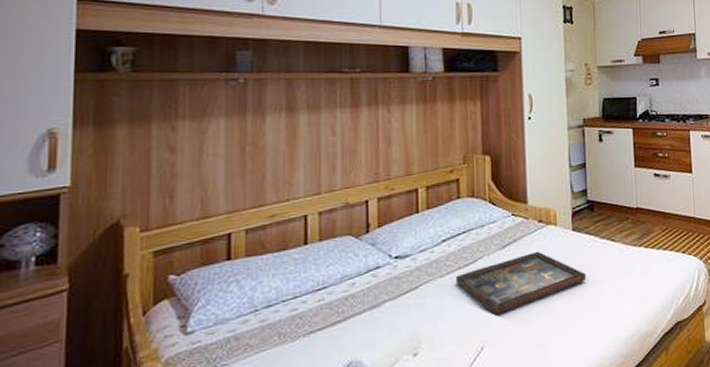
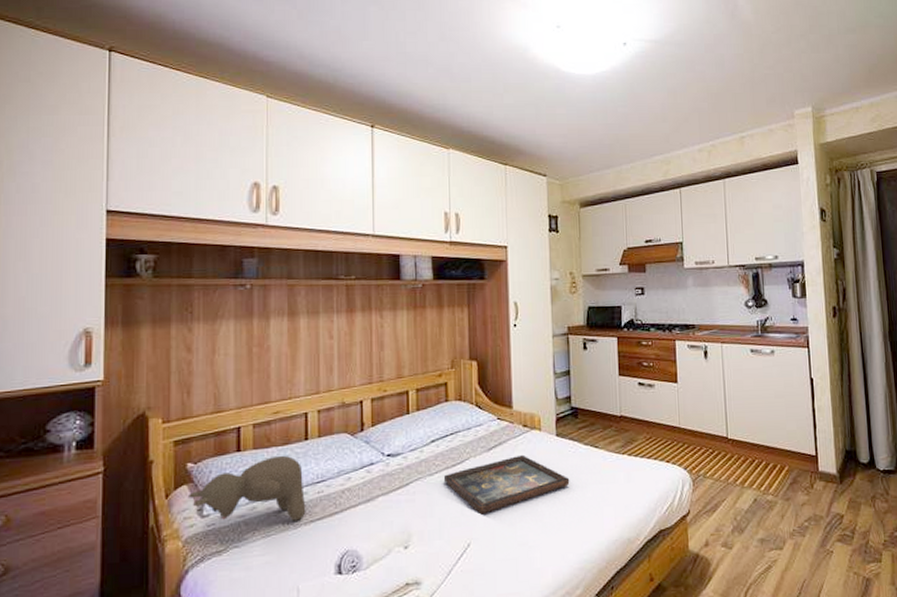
teddy bear: none [169,262,305,336] -> present [187,455,306,521]

